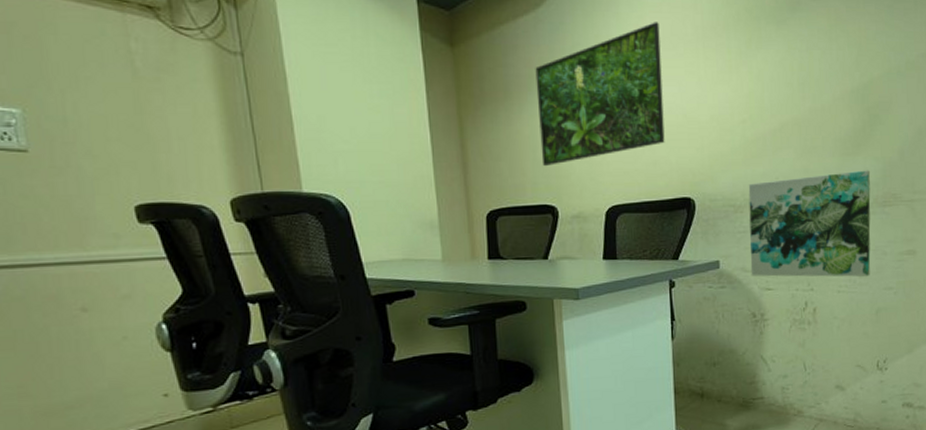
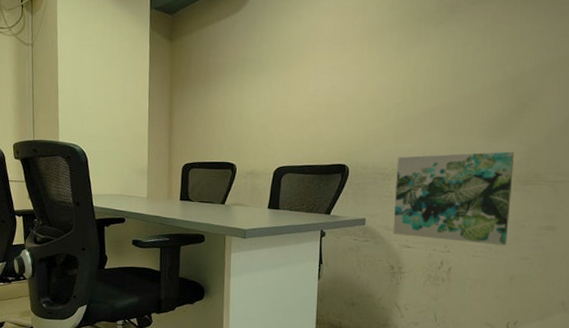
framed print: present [535,22,665,167] -> none [228,23,332,133]

